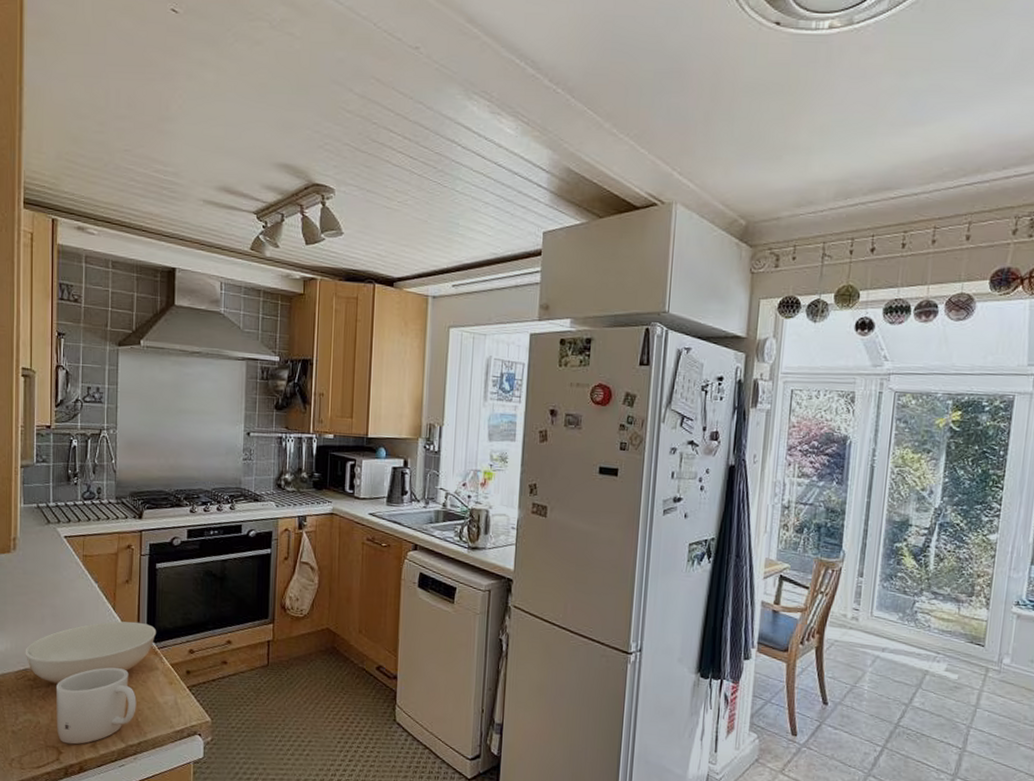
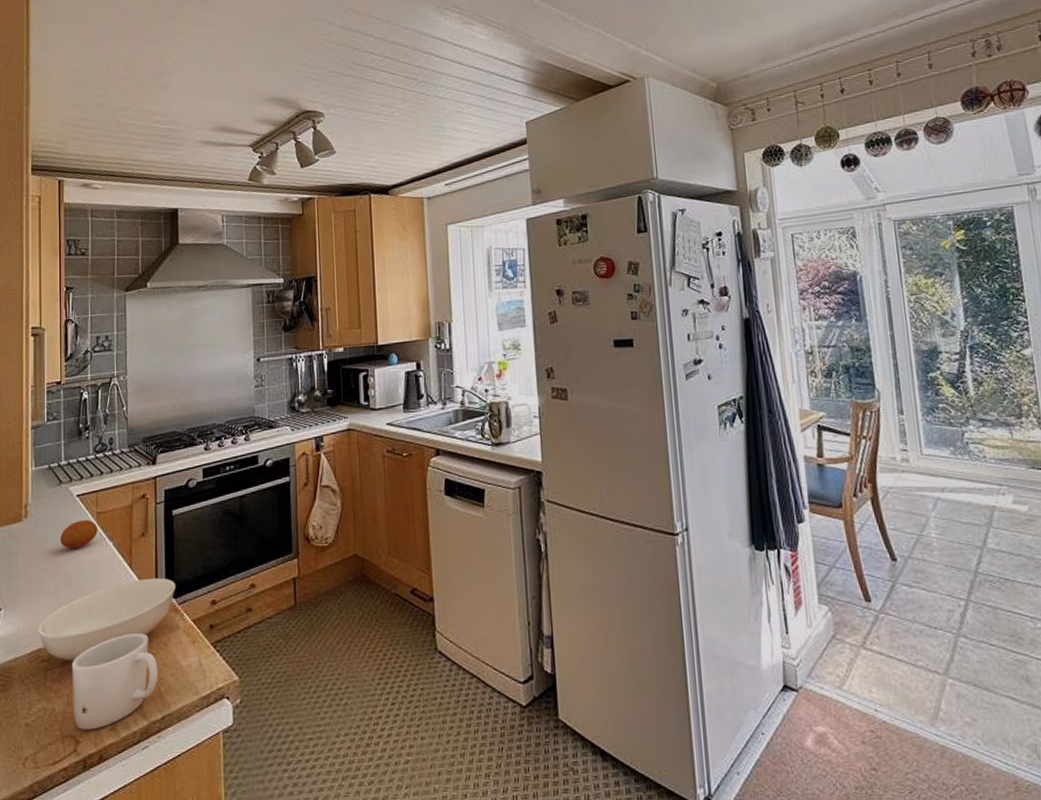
fruit: none [47,559,84,585] -> present [60,519,98,549]

